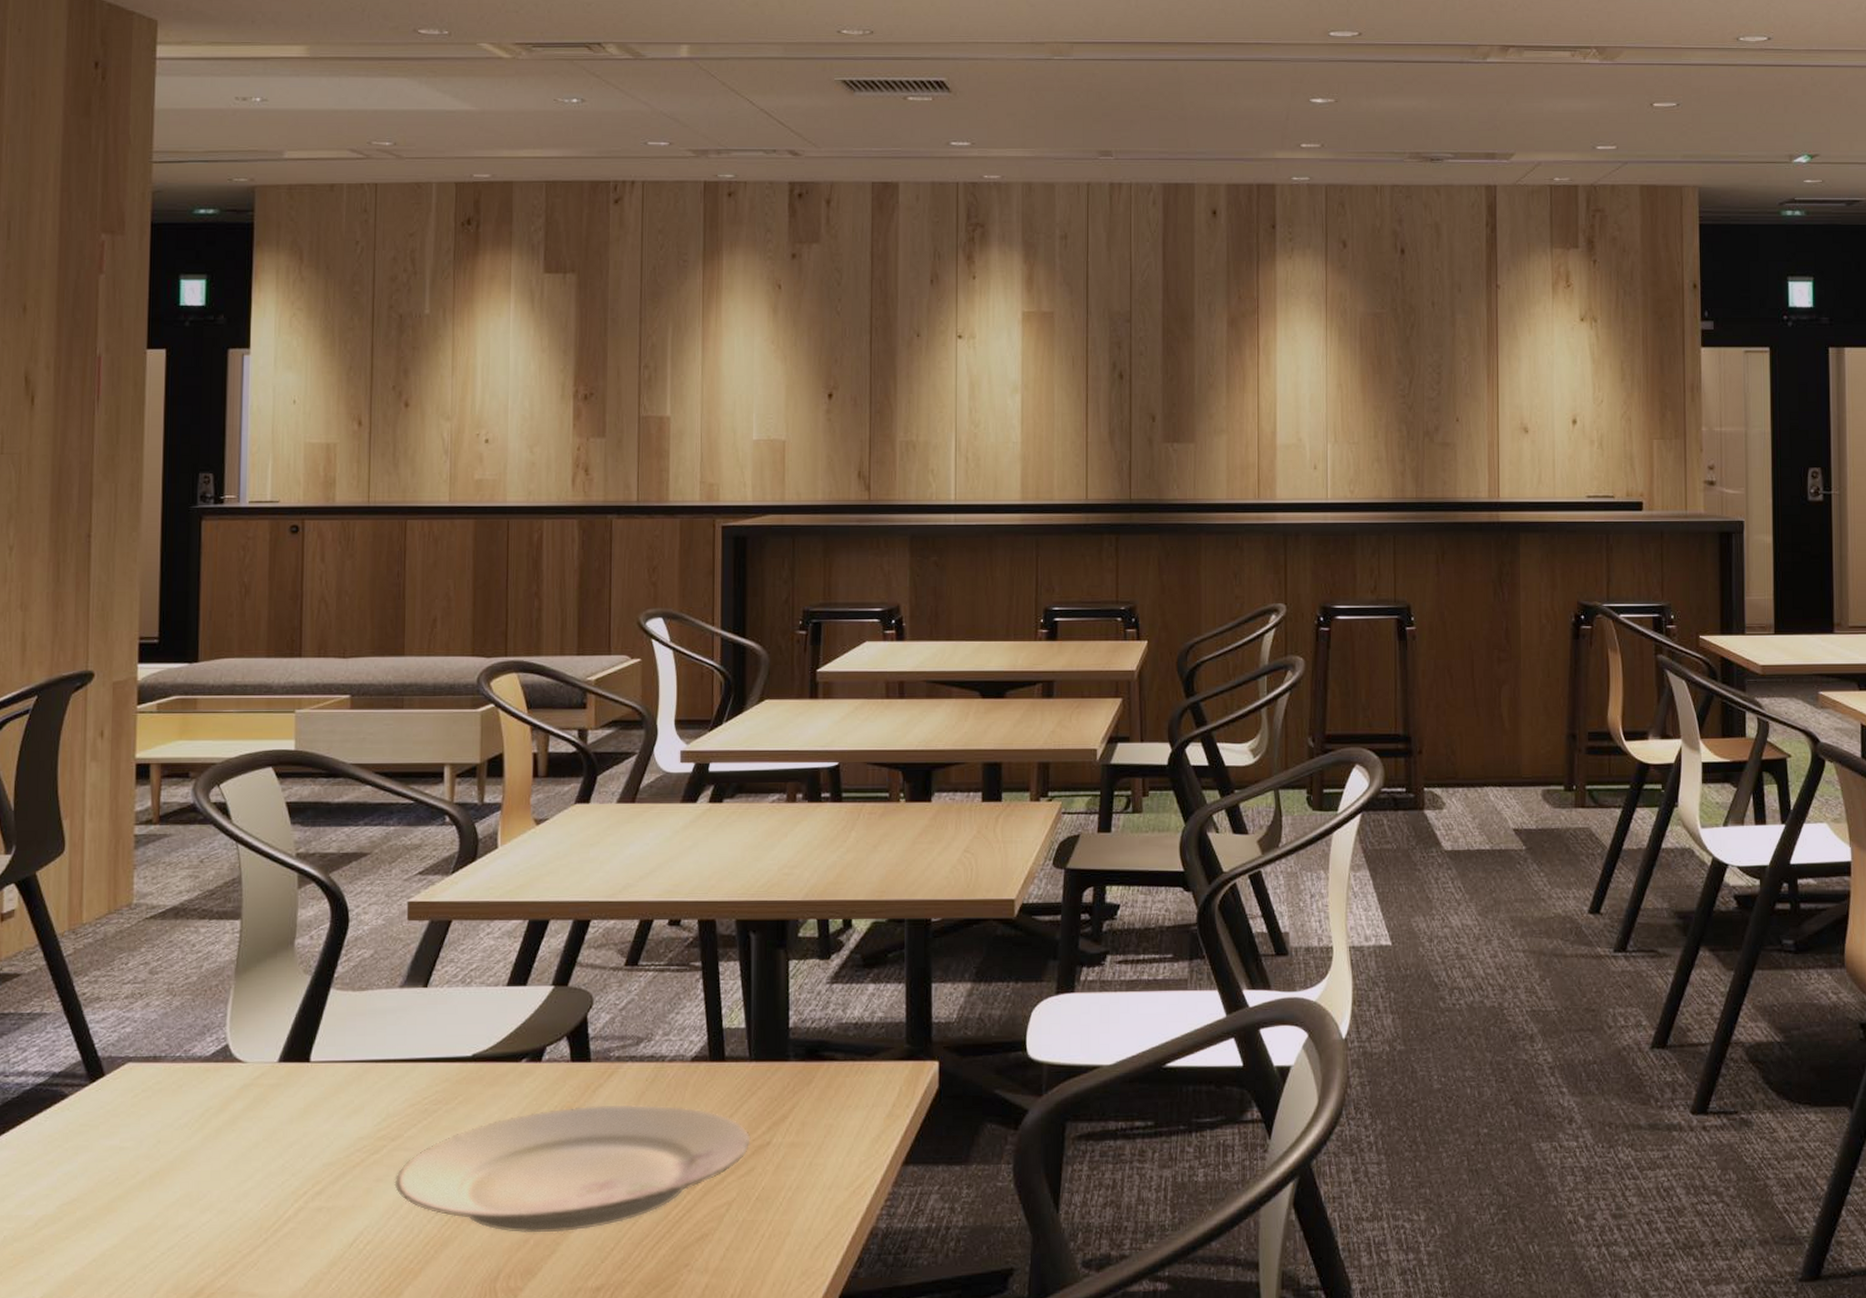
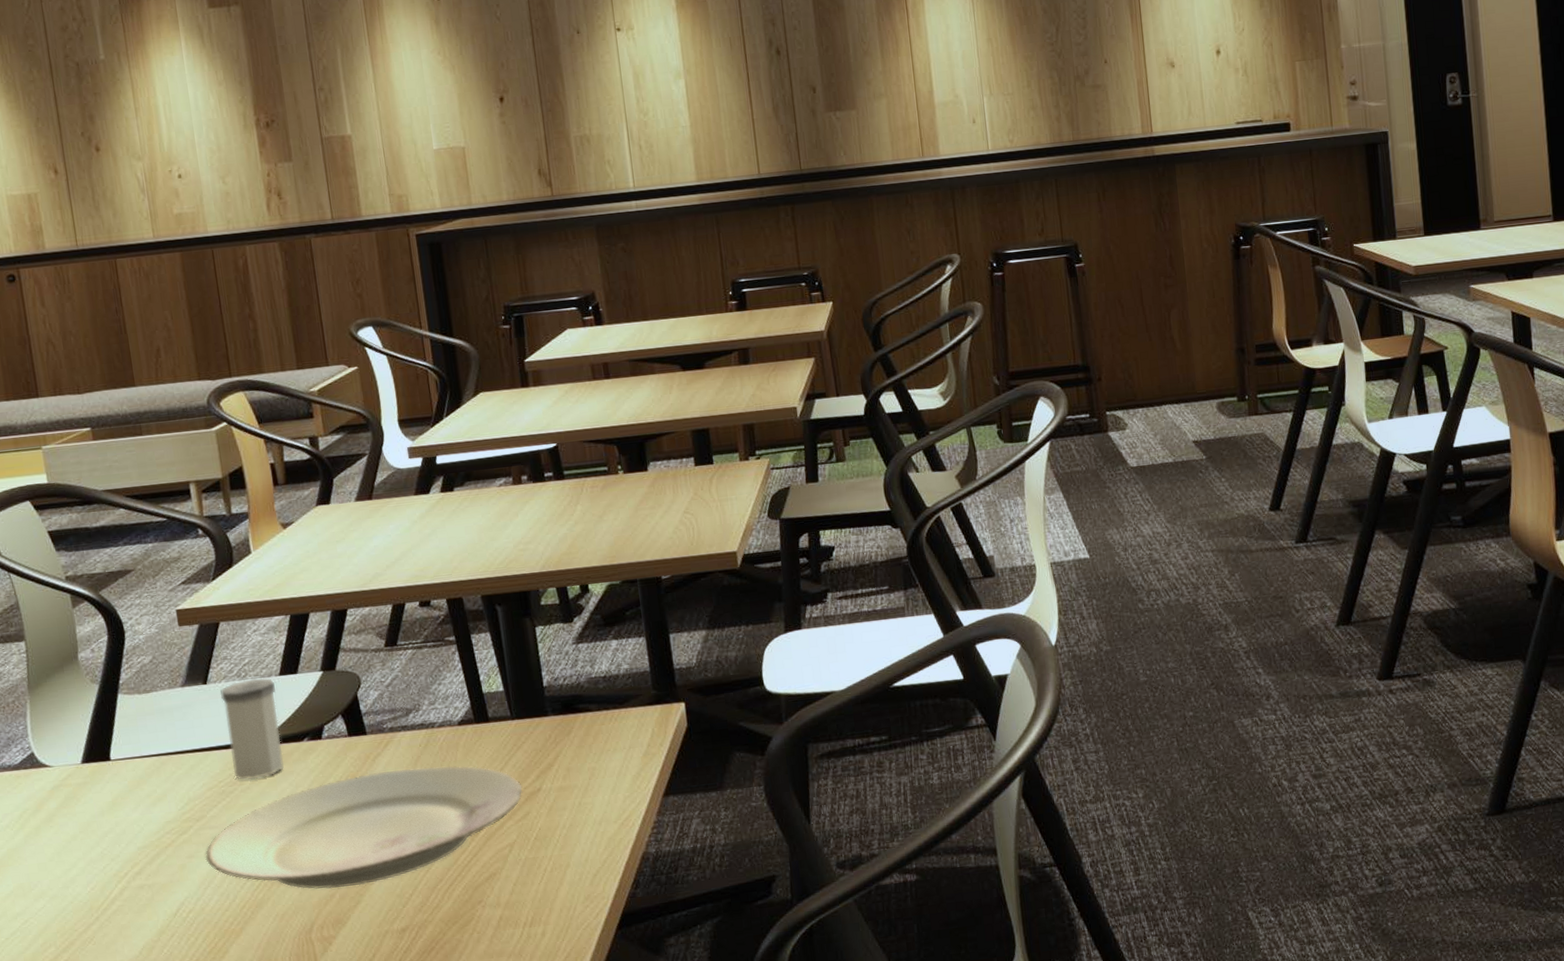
salt shaker: none [440,987,500,1100] -> present [220,678,284,780]

